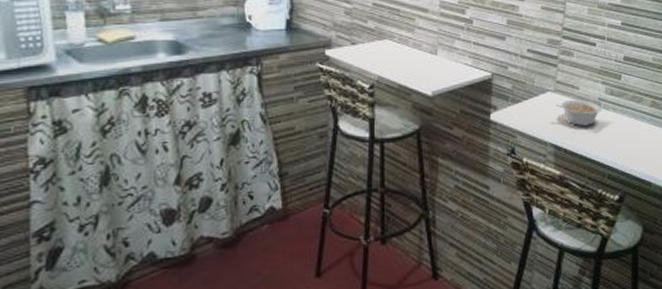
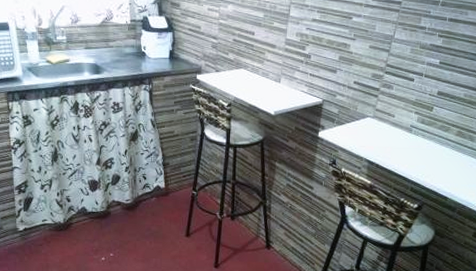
legume: present [557,99,603,126] -> none [374,125,413,147]

